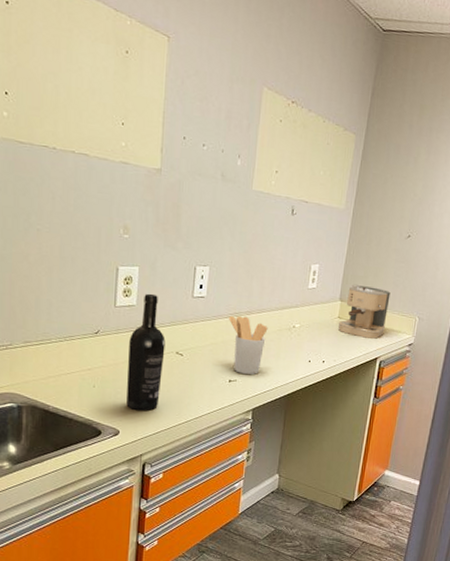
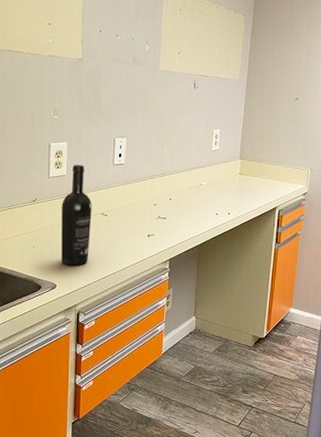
utensil holder: present [229,316,268,375] -> none [145,178,179,230]
coffee maker: present [338,284,391,339] -> none [239,144,284,191]

